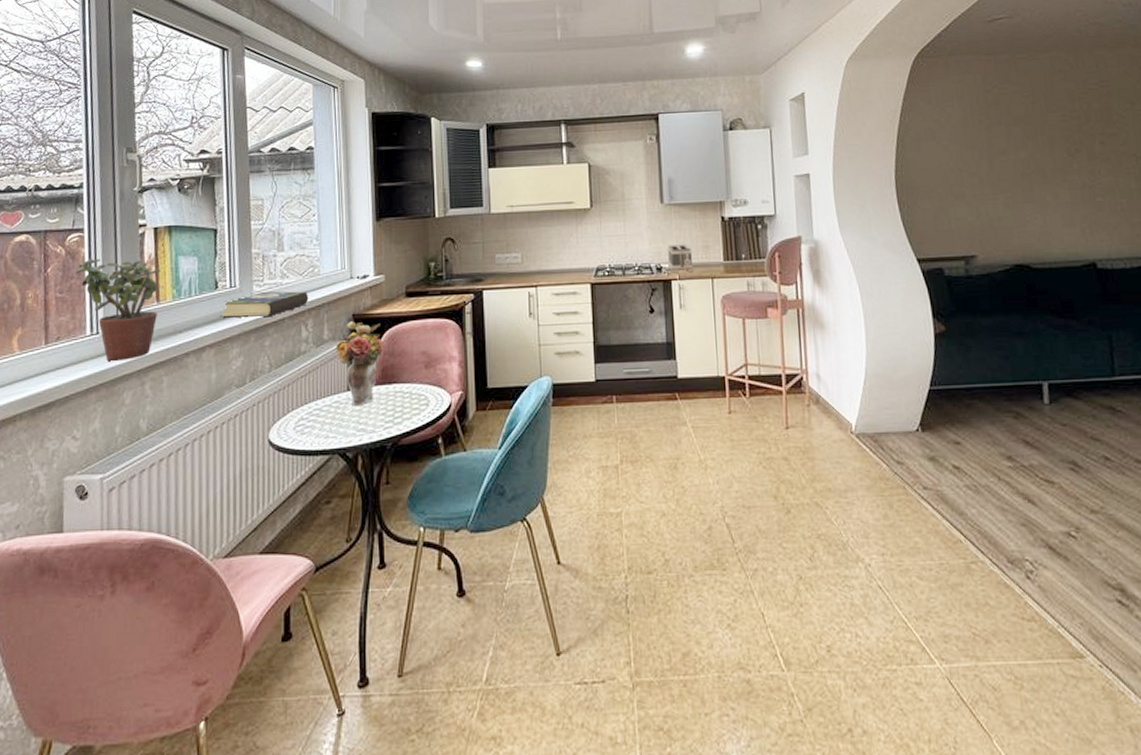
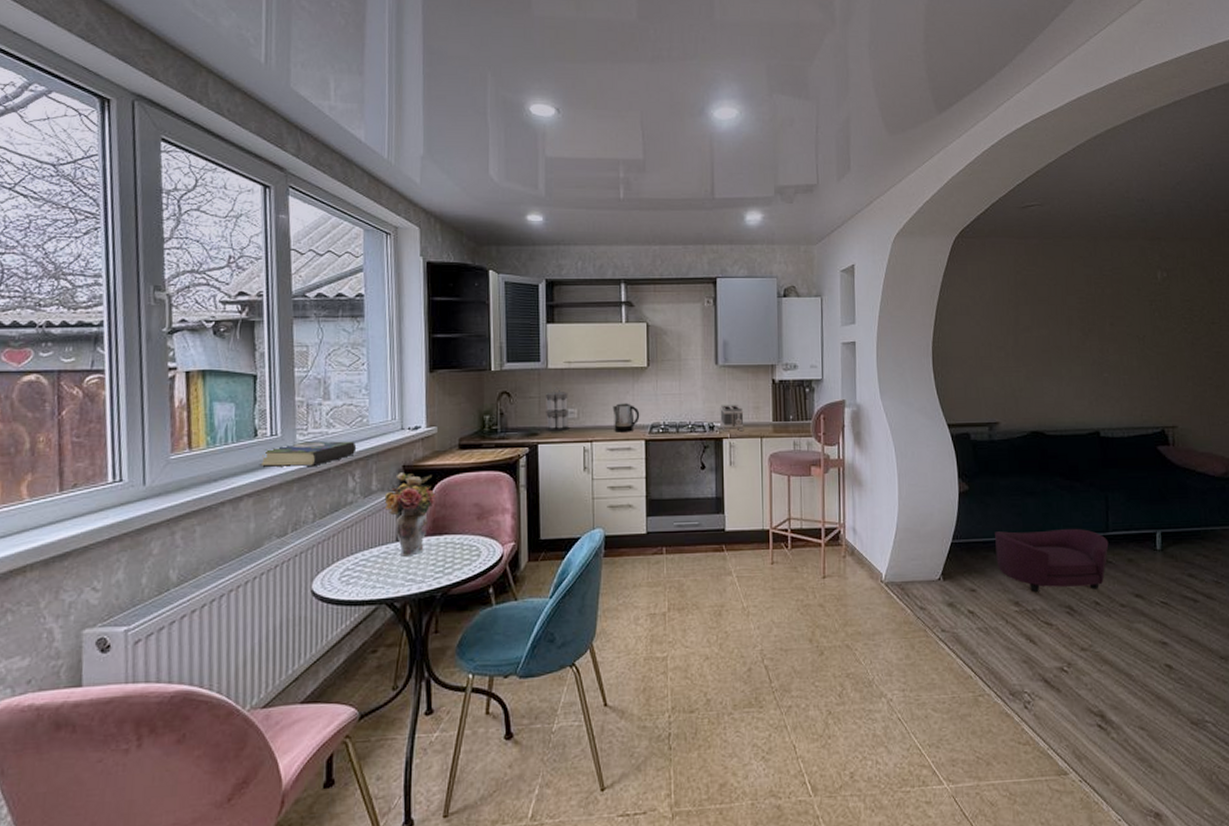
potted plant: present [75,259,161,362] -> none [94,402,193,511]
spice rack: none [488,231,514,278] -> present [545,386,570,432]
kettle: none [556,246,585,276] -> present [613,403,640,432]
dog bed: none [979,372,1117,445] -> present [995,528,1109,592]

